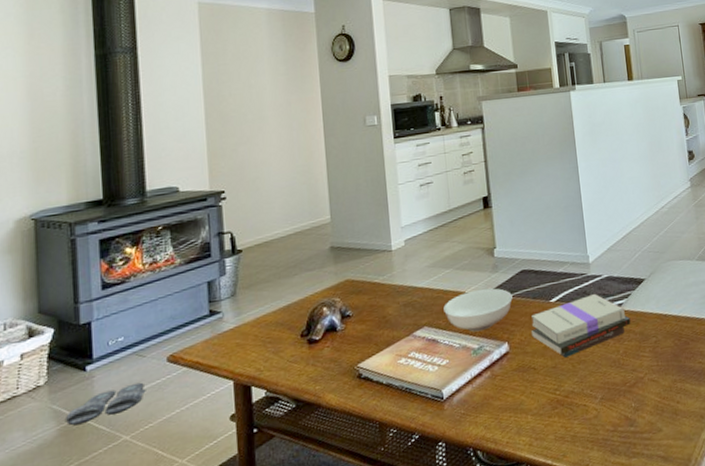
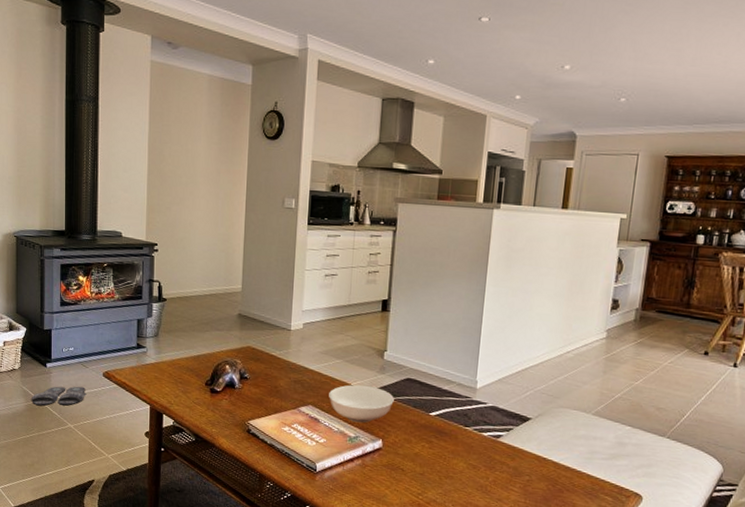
books: present [532,293,631,358] -> none [406,418,507,469]

